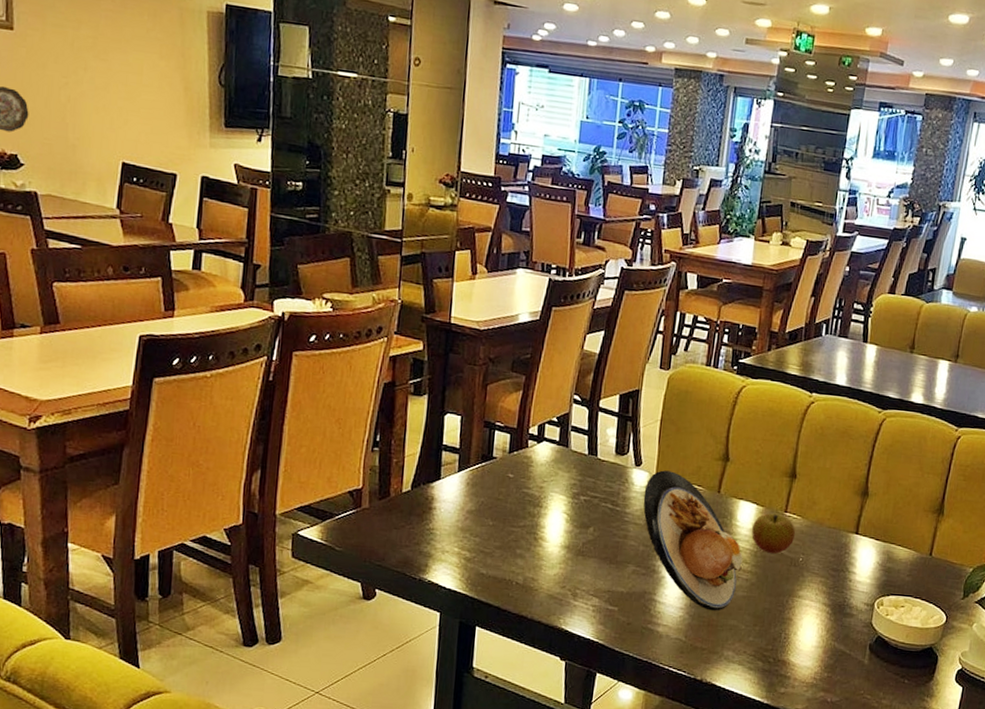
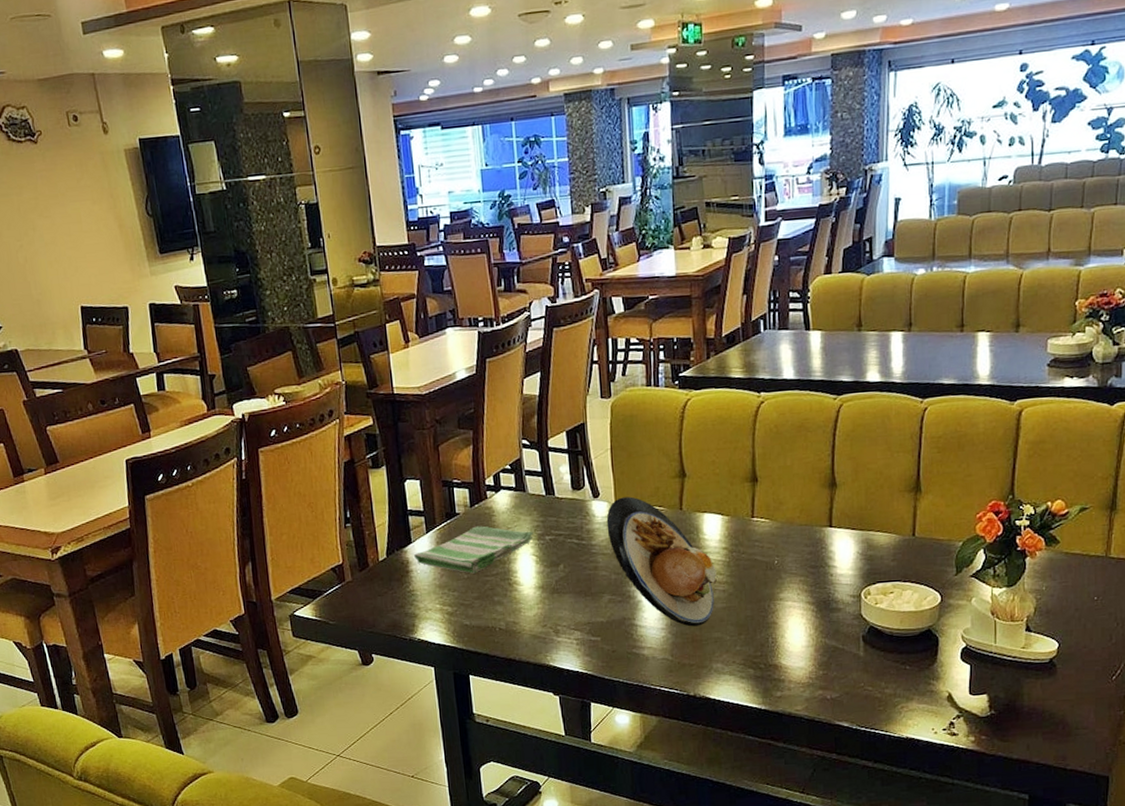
dish towel: none [439,473,569,522] -> present [413,526,533,574]
apple: present [752,513,796,554] -> none [721,520,767,561]

